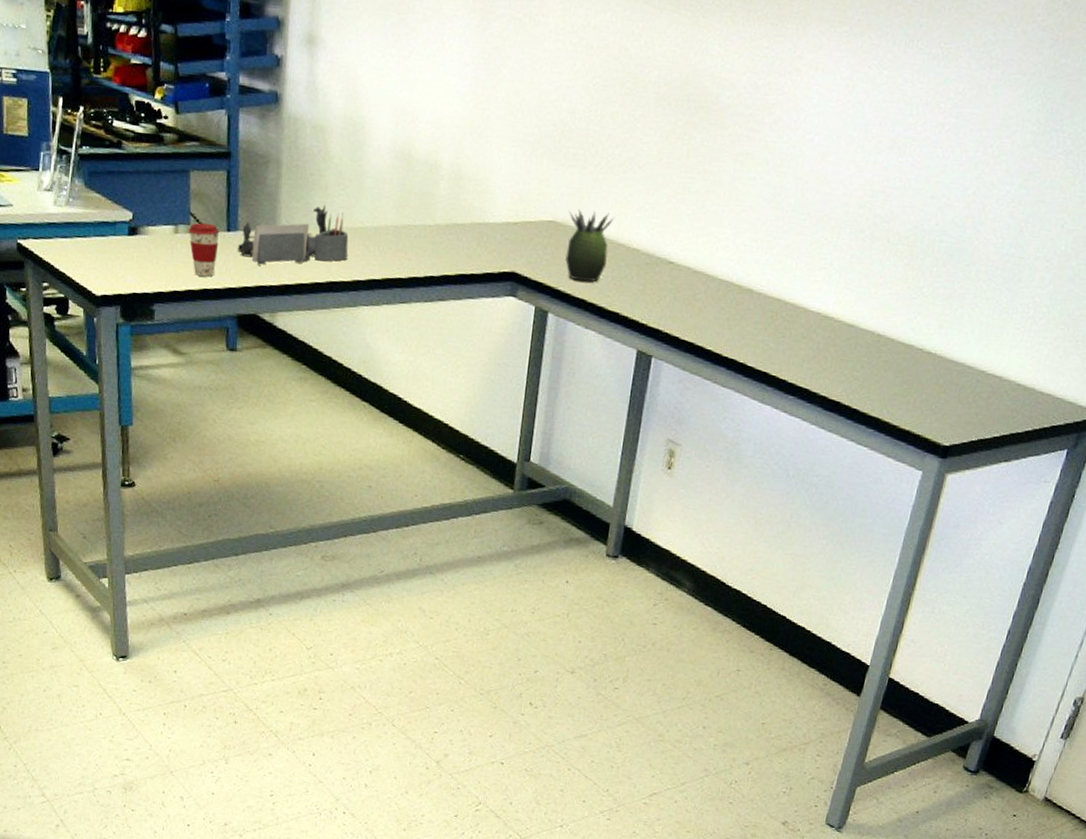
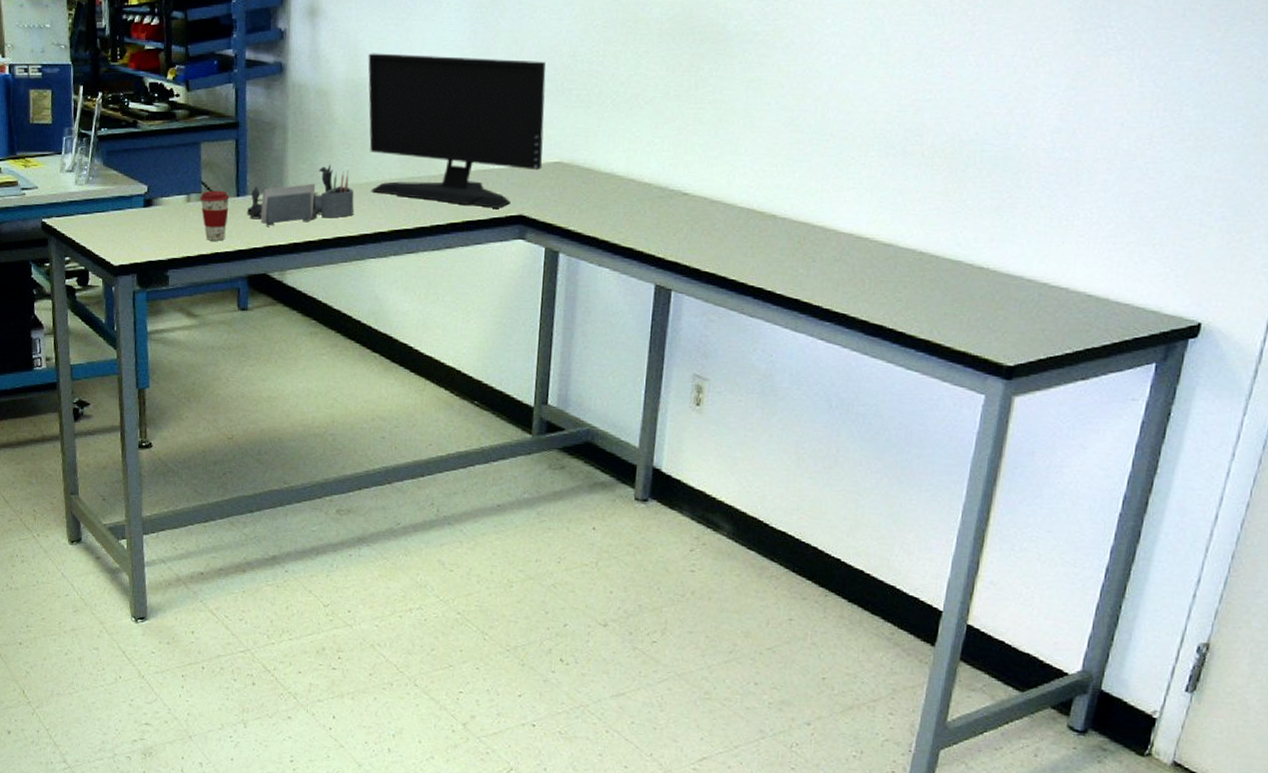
computer monitor: none [365,90,545,264] -> present [368,53,546,208]
succulent plant: present [565,208,614,282] -> none [574,148,623,220]

